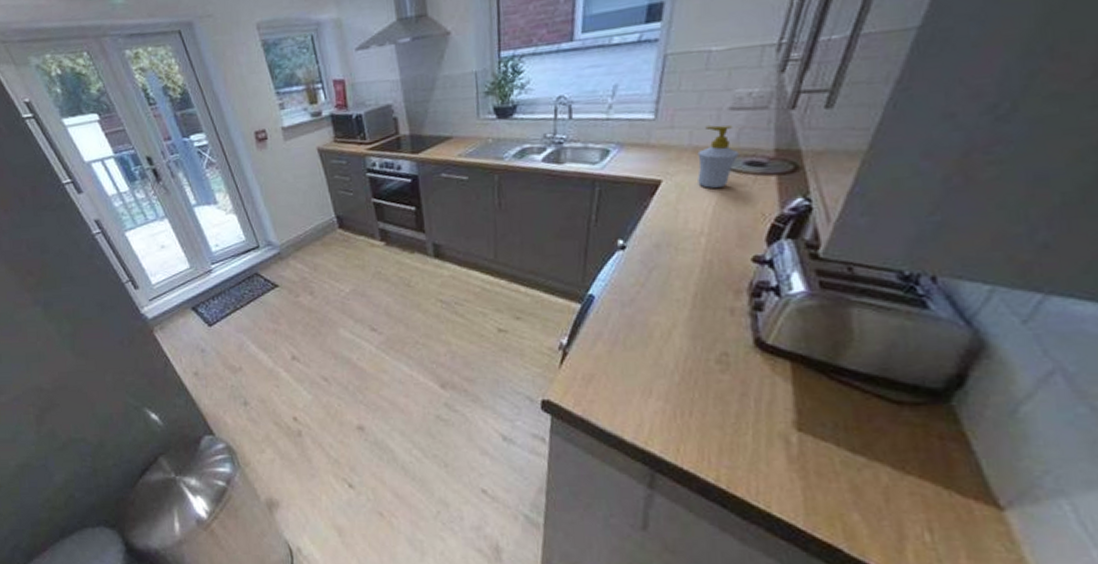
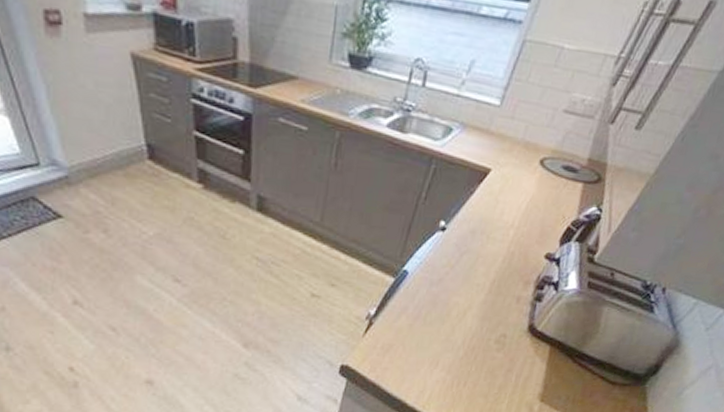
soap bottle: present [697,125,739,188] -> none [521,124,562,186]

